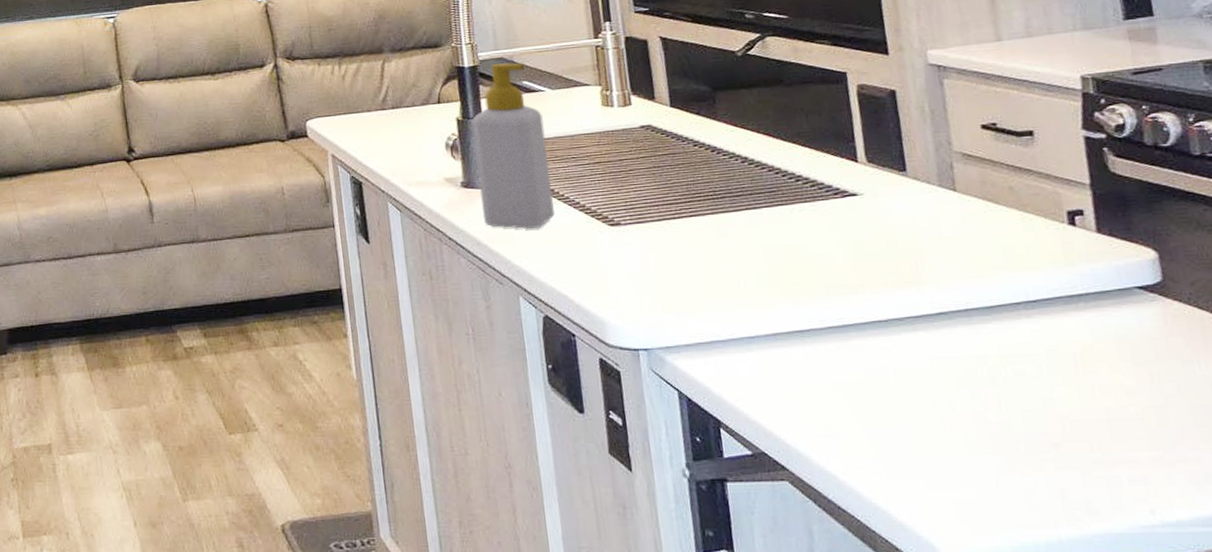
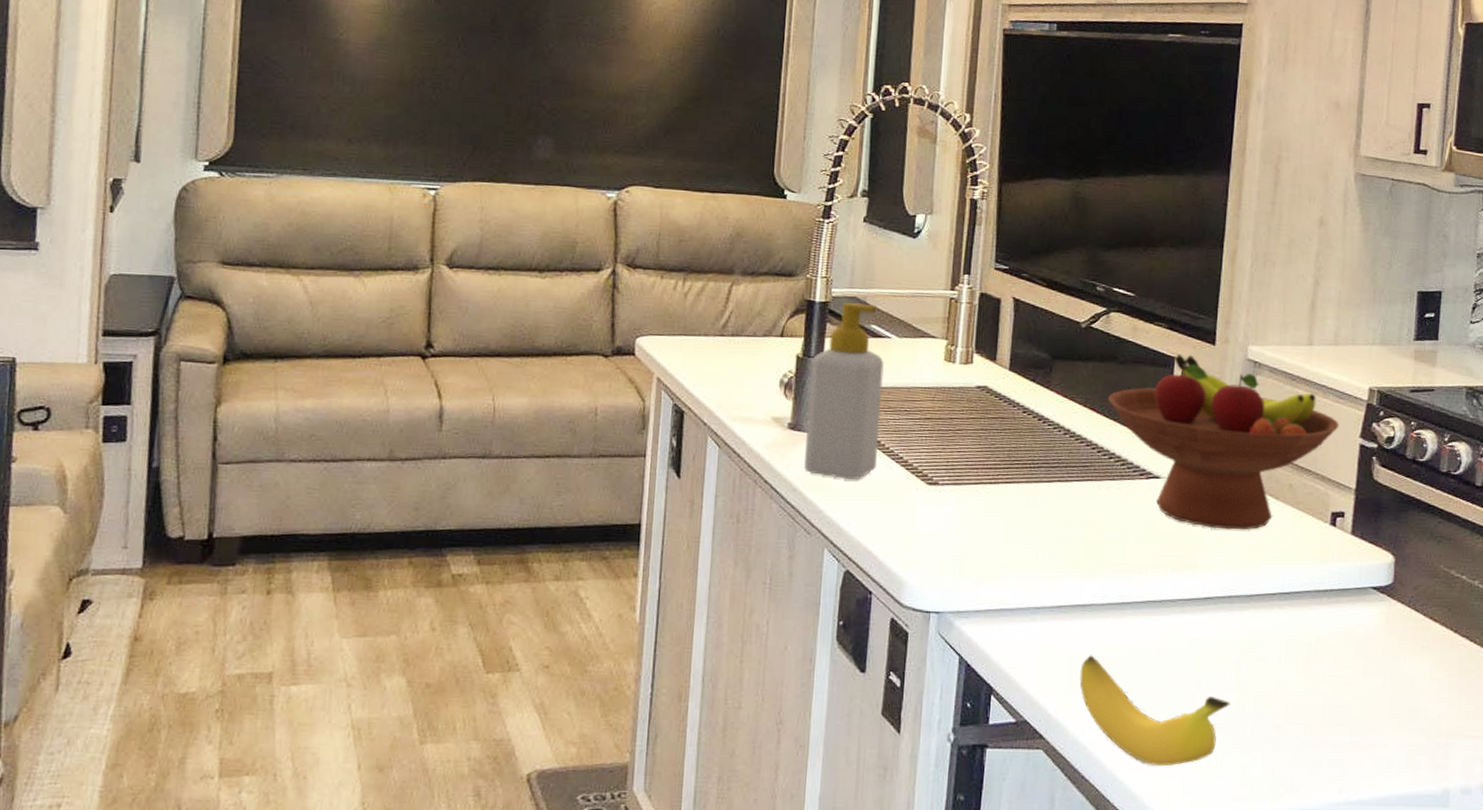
fruit bowl: none [781,68,1054,241] -> present [1107,353,1339,530]
banana: none [811,381,993,493] -> present [1079,655,1230,767]

